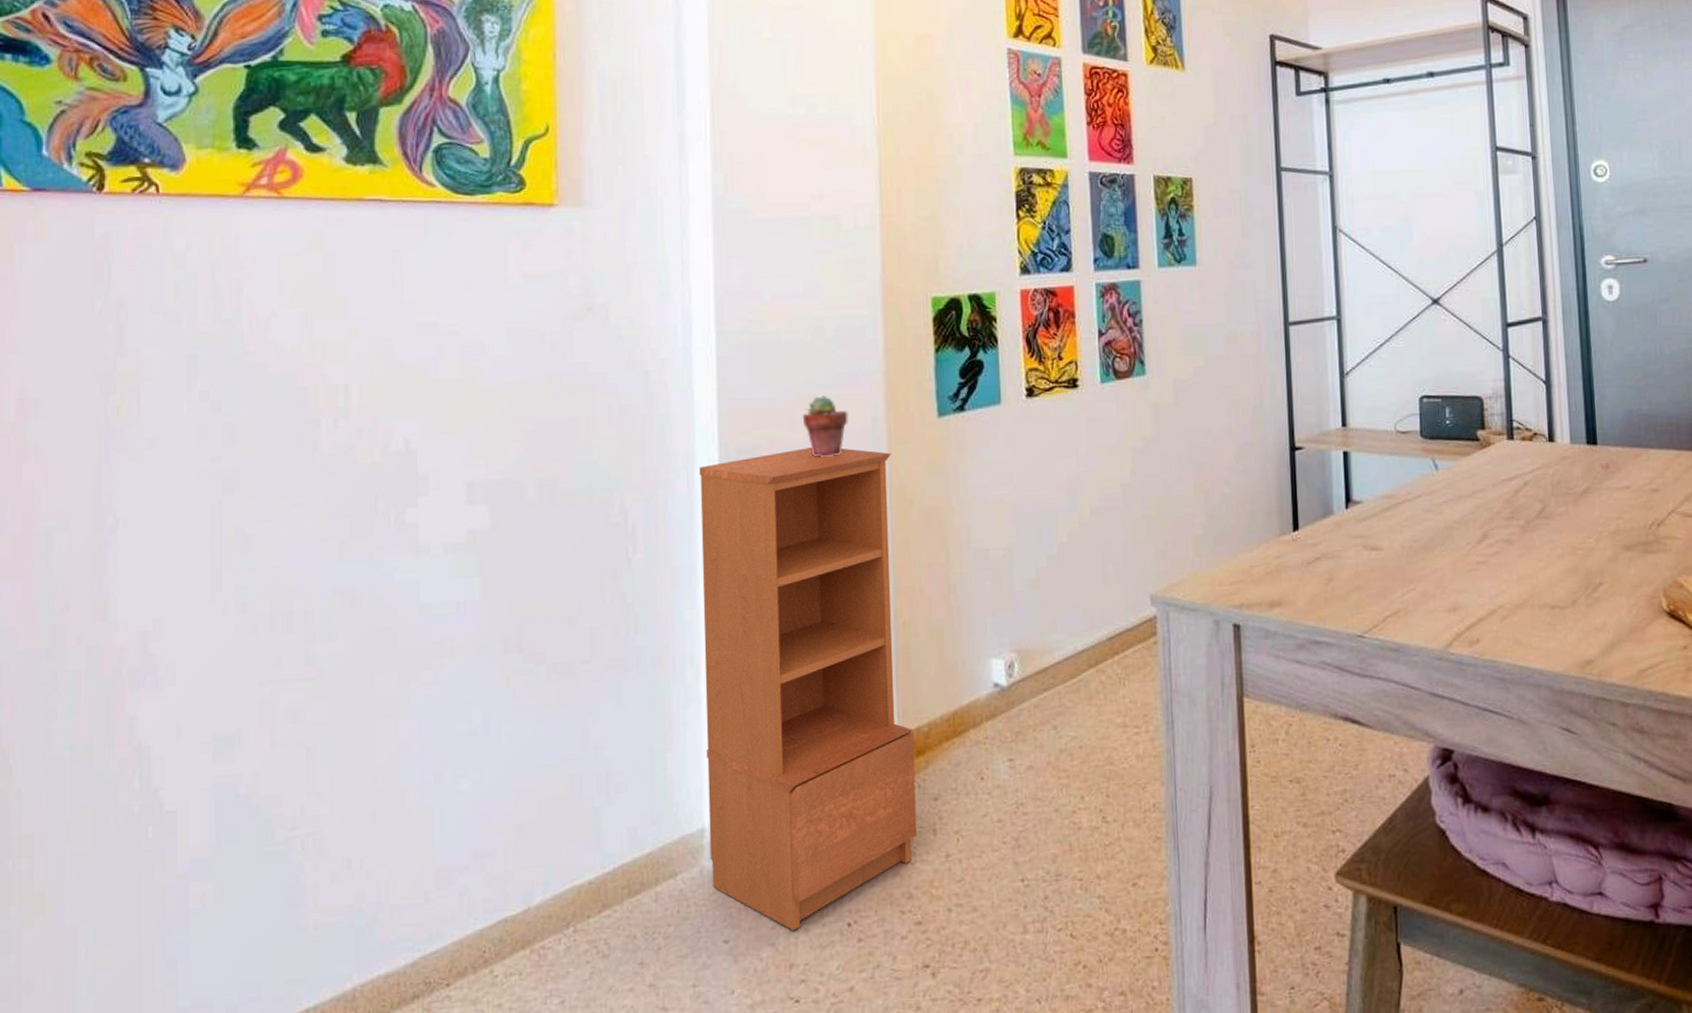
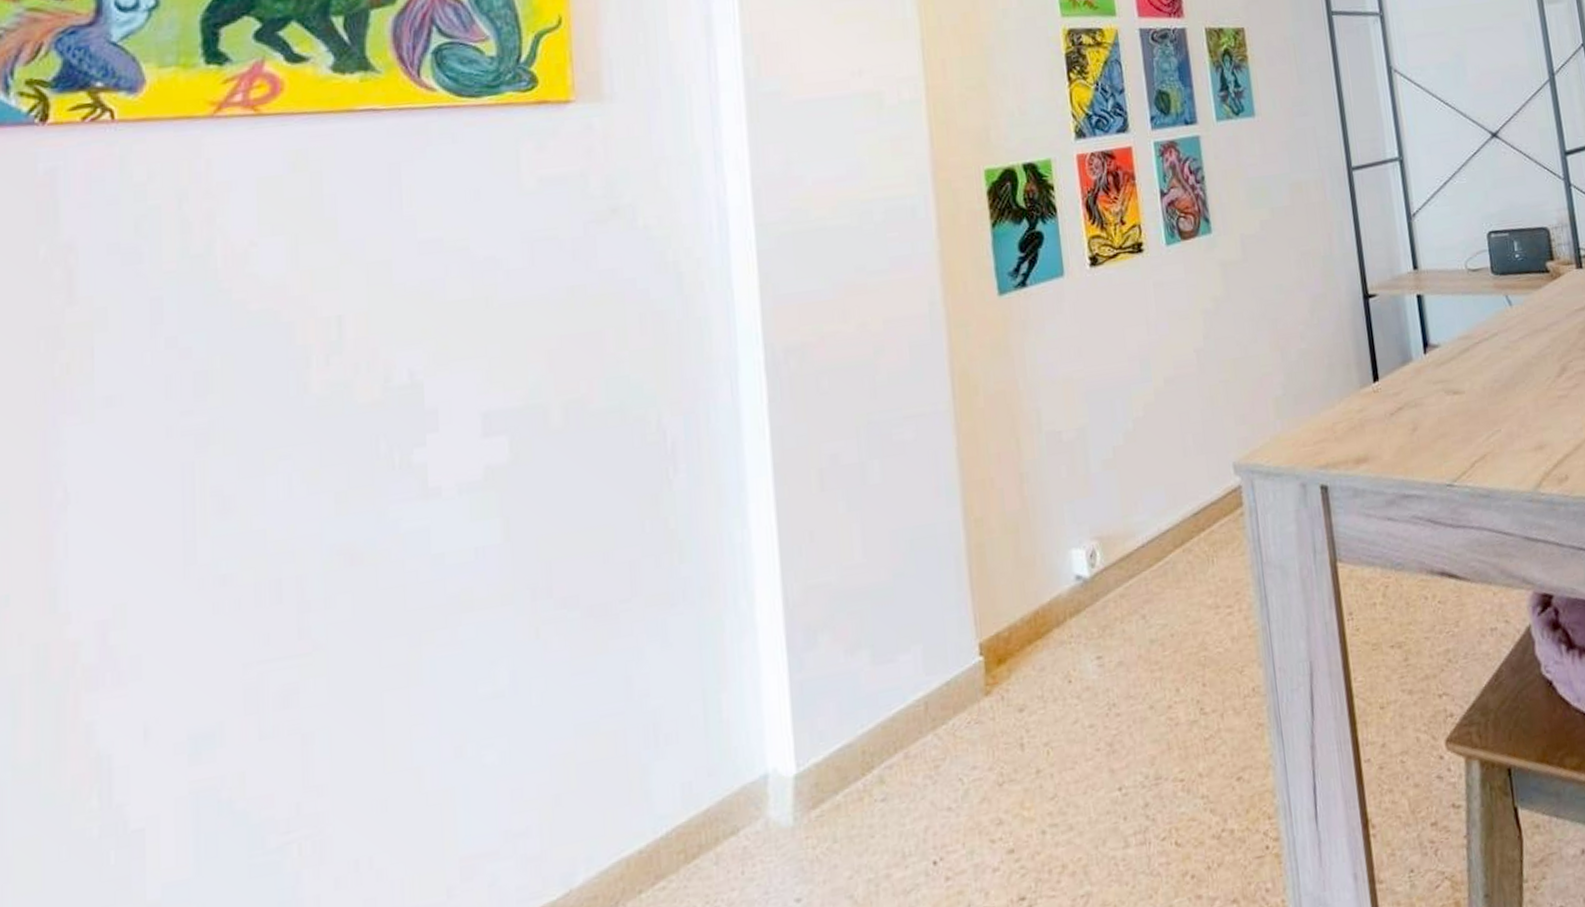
bookcase: present [699,446,917,931] -> none [743,337,1004,878]
potted succulent: present [802,396,848,457] -> none [853,283,904,350]

